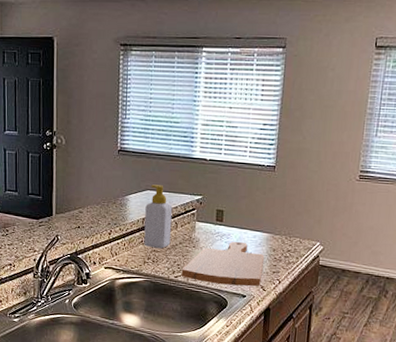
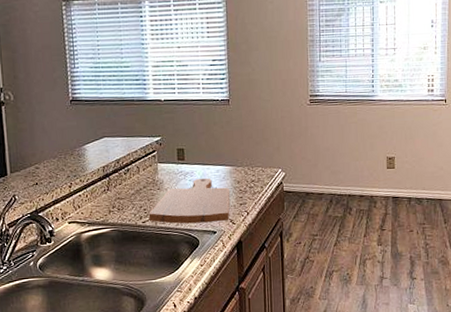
soap bottle: present [144,184,173,249] -> none [104,131,135,196]

